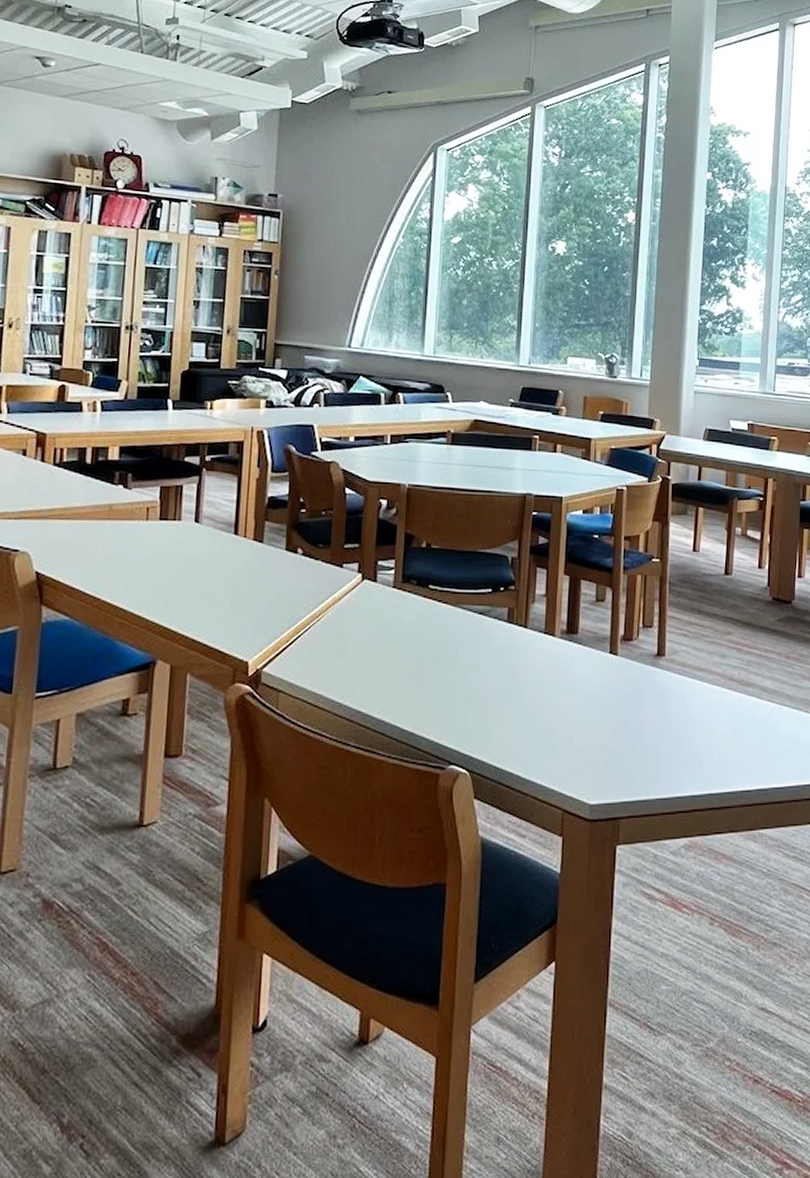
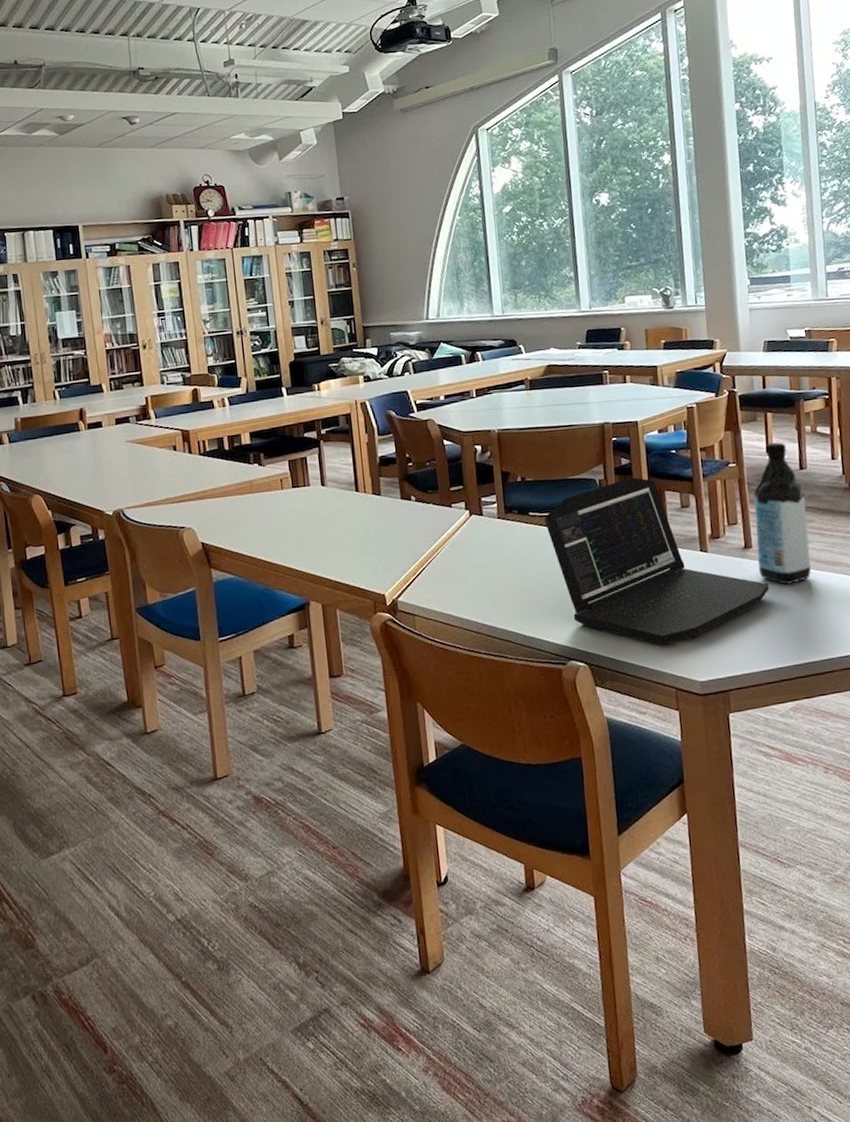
laptop: none [444,559,677,759] -> present [544,477,769,646]
water bottle: none [668,541,726,702] -> present [754,442,811,585]

